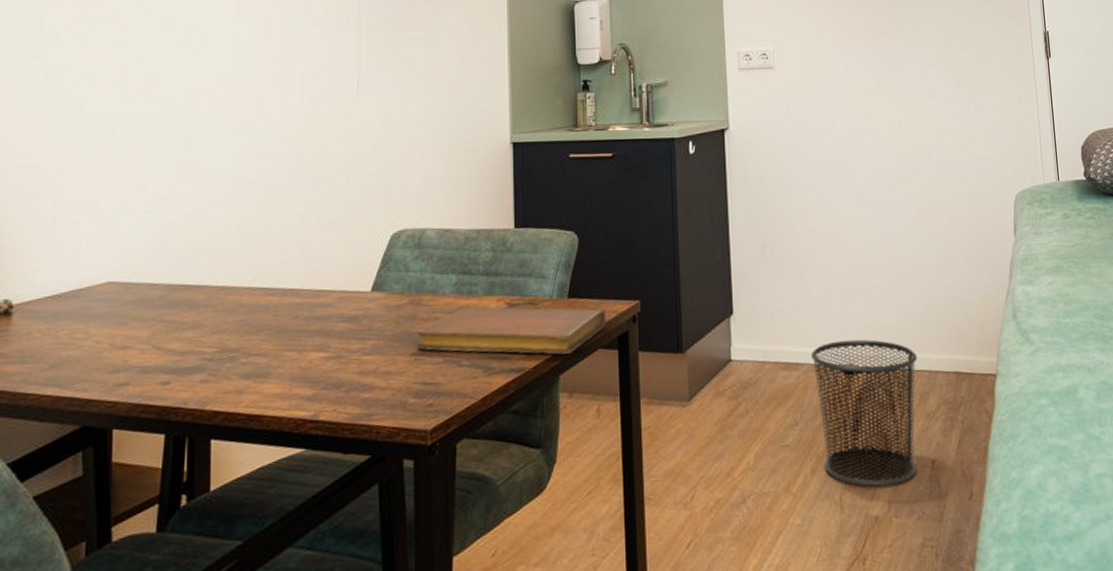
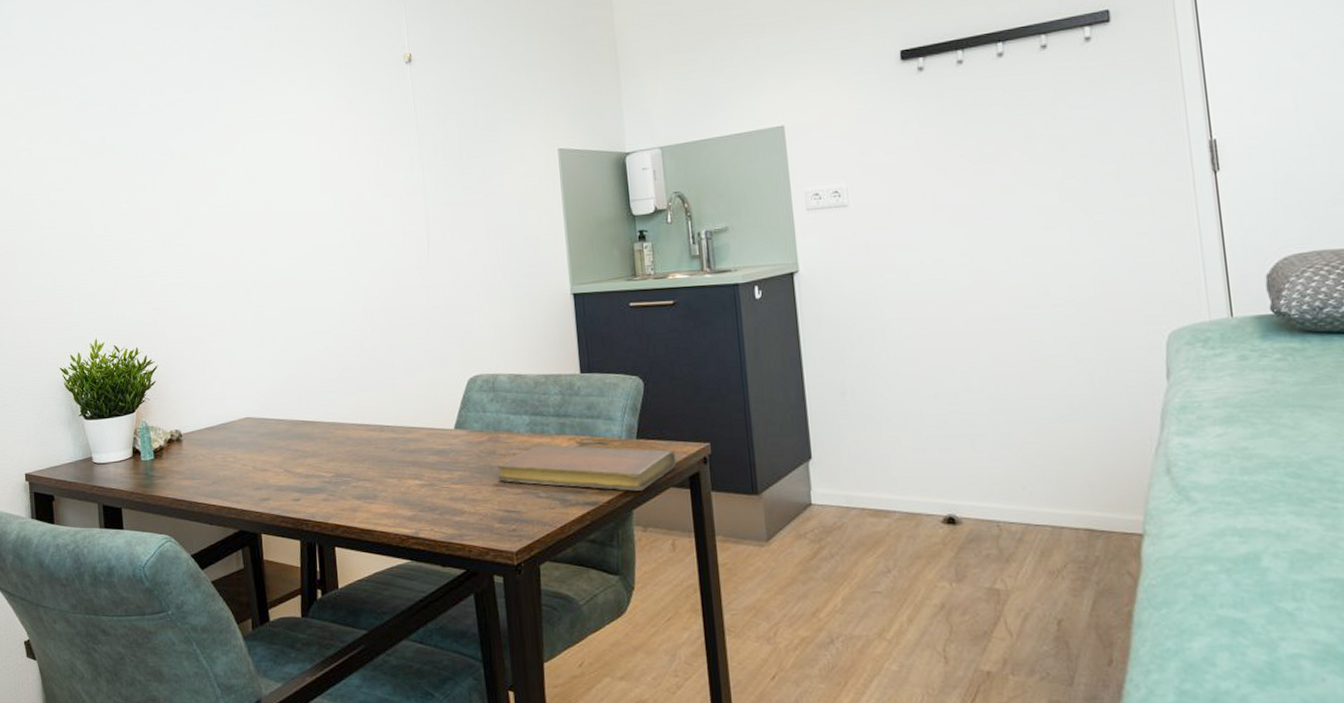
waste bin: present [811,339,918,487] -> none [904,489,1038,642]

